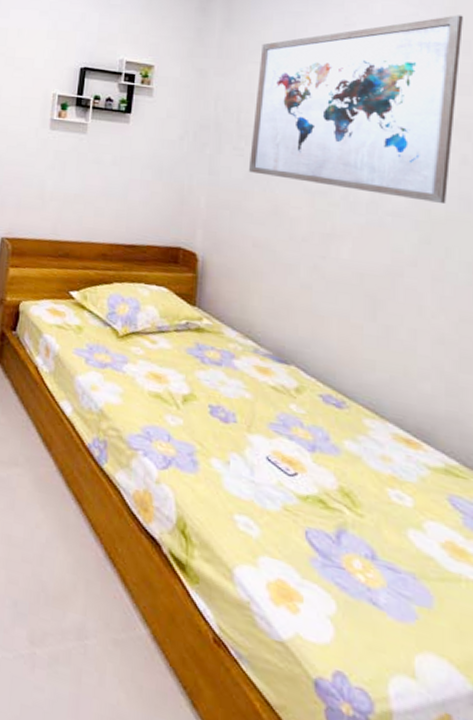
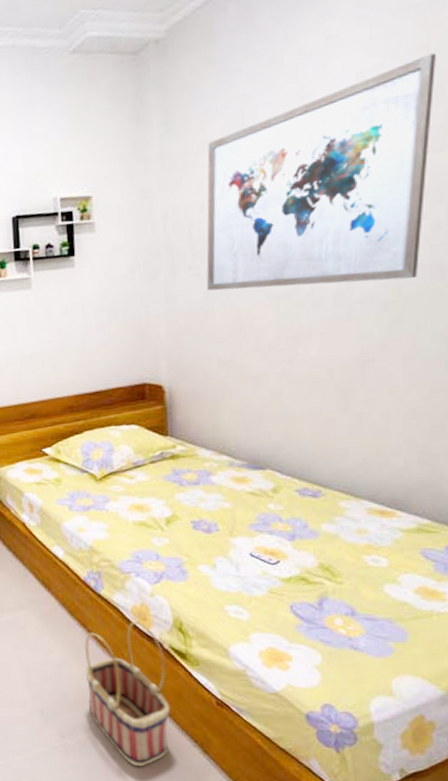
basket: none [67,509,163,709] -> present [85,621,171,767]

